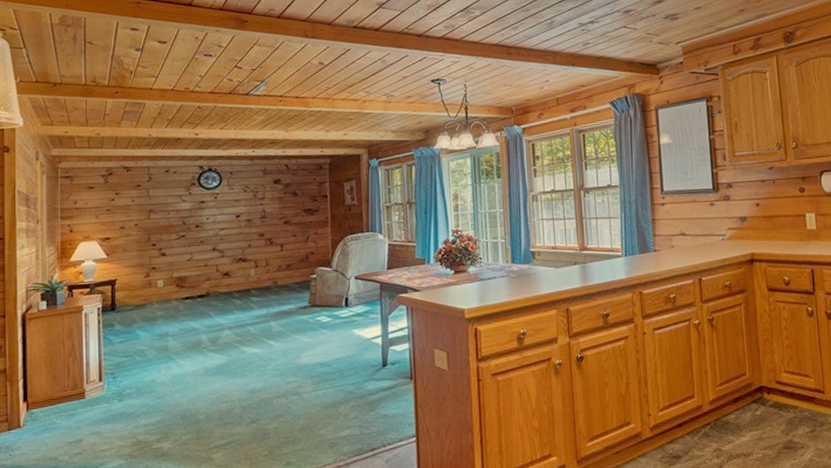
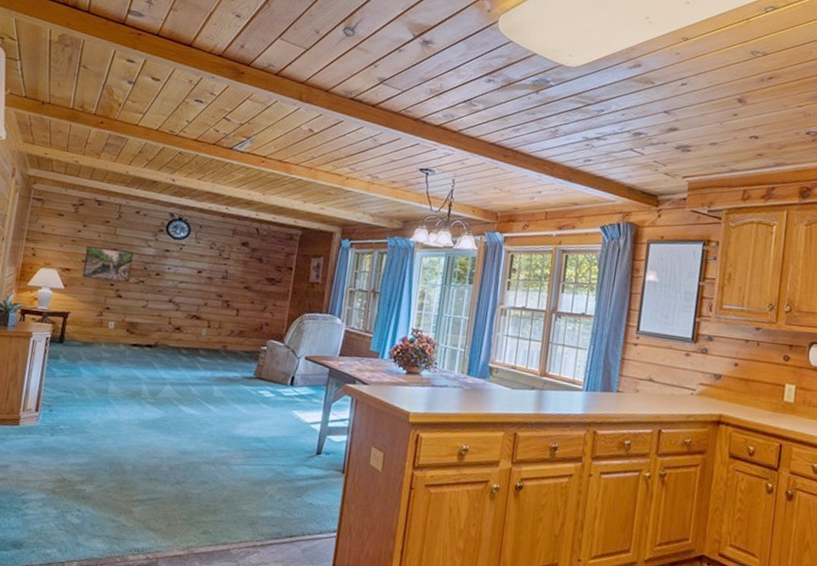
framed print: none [122,209,170,244] -> present [82,246,134,283]

